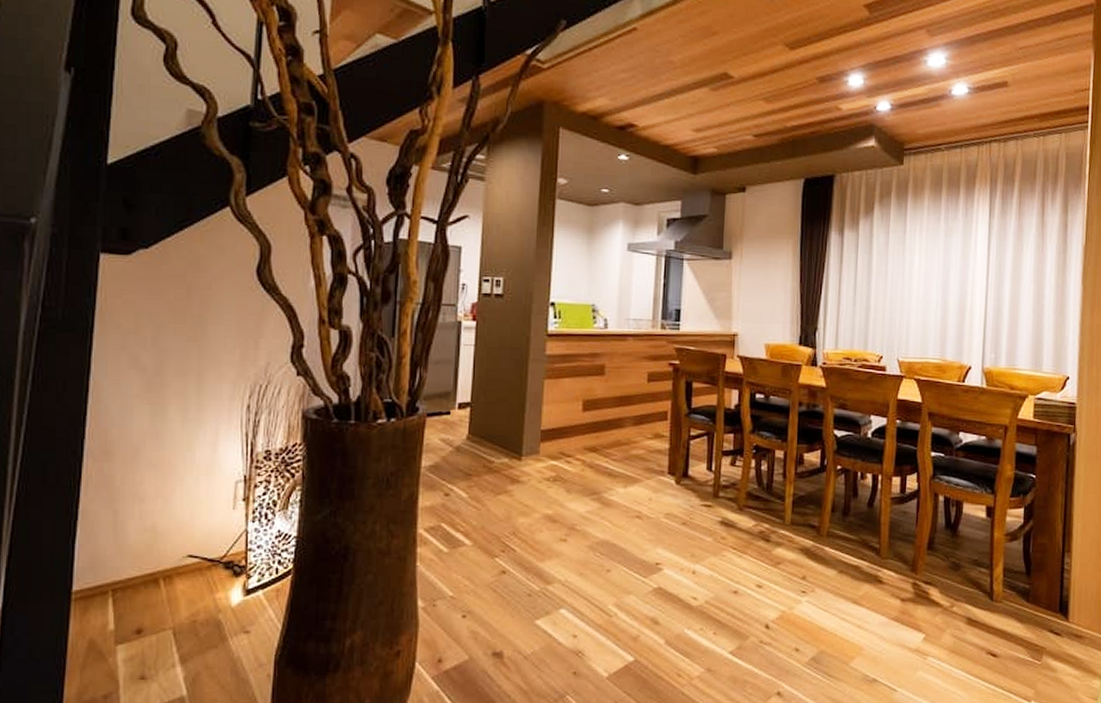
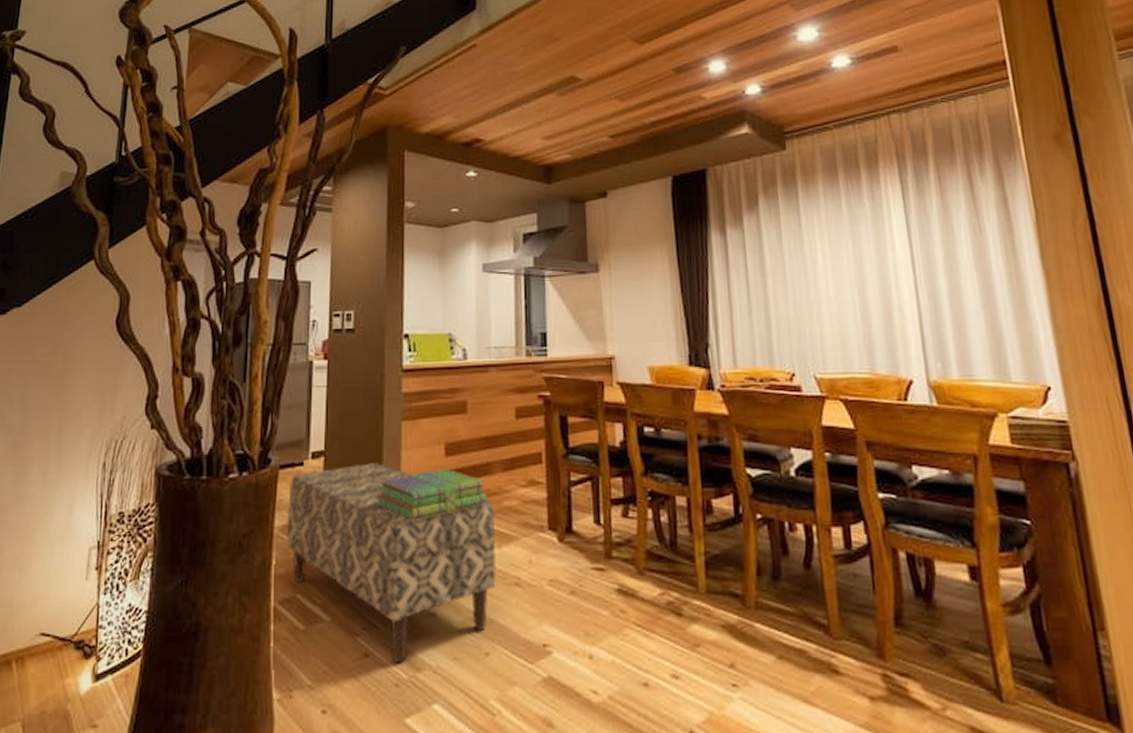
bench: none [432,414,624,578] -> present [286,463,497,663]
stack of books: none [518,421,618,464] -> present [376,468,487,520]

